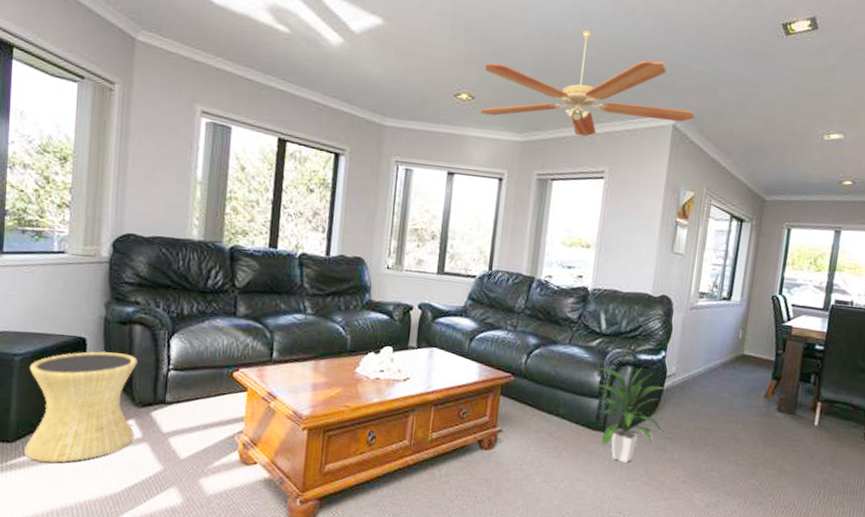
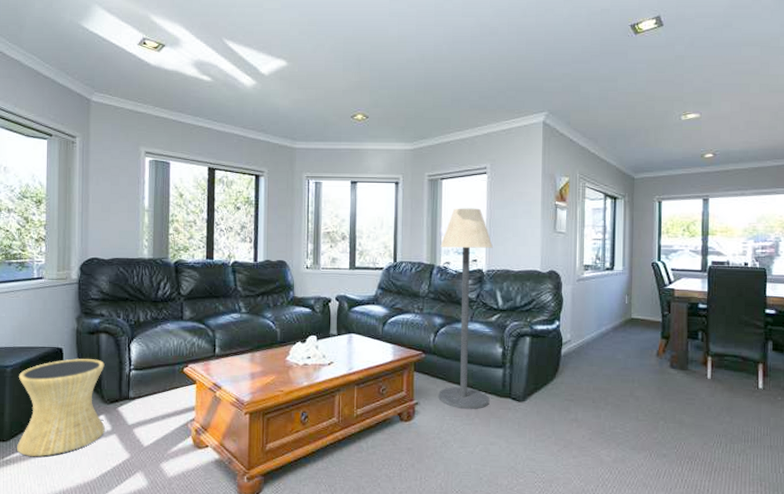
ceiling fan: present [480,29,696,137] -> none [374,50,562,140]
floor lamp: none [525,215,602,441] -> present [438,208,493,409]
indoor plant: present [594,368,666,463] -> none [497,338,566,425]

